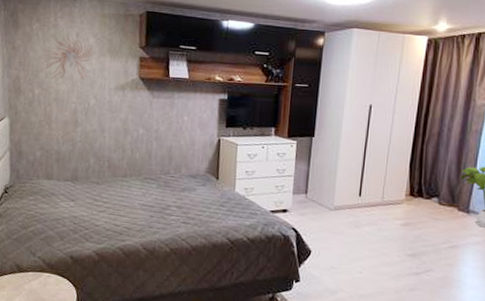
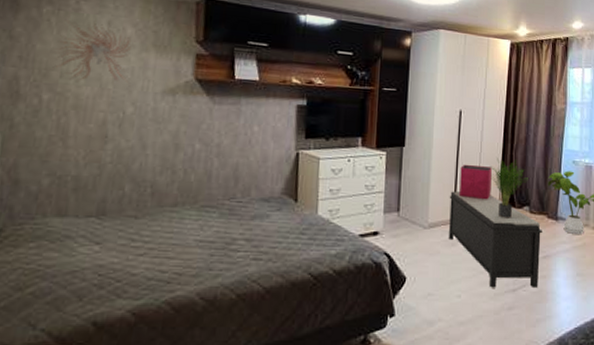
bench: none [353,179,451,275] -> present [449,191,542,289]
storage bin: none [364,155,400,189] -> present [458,164,492,200]
potted plant: none [399,150,439,208] -> present [490,158,528,218]

